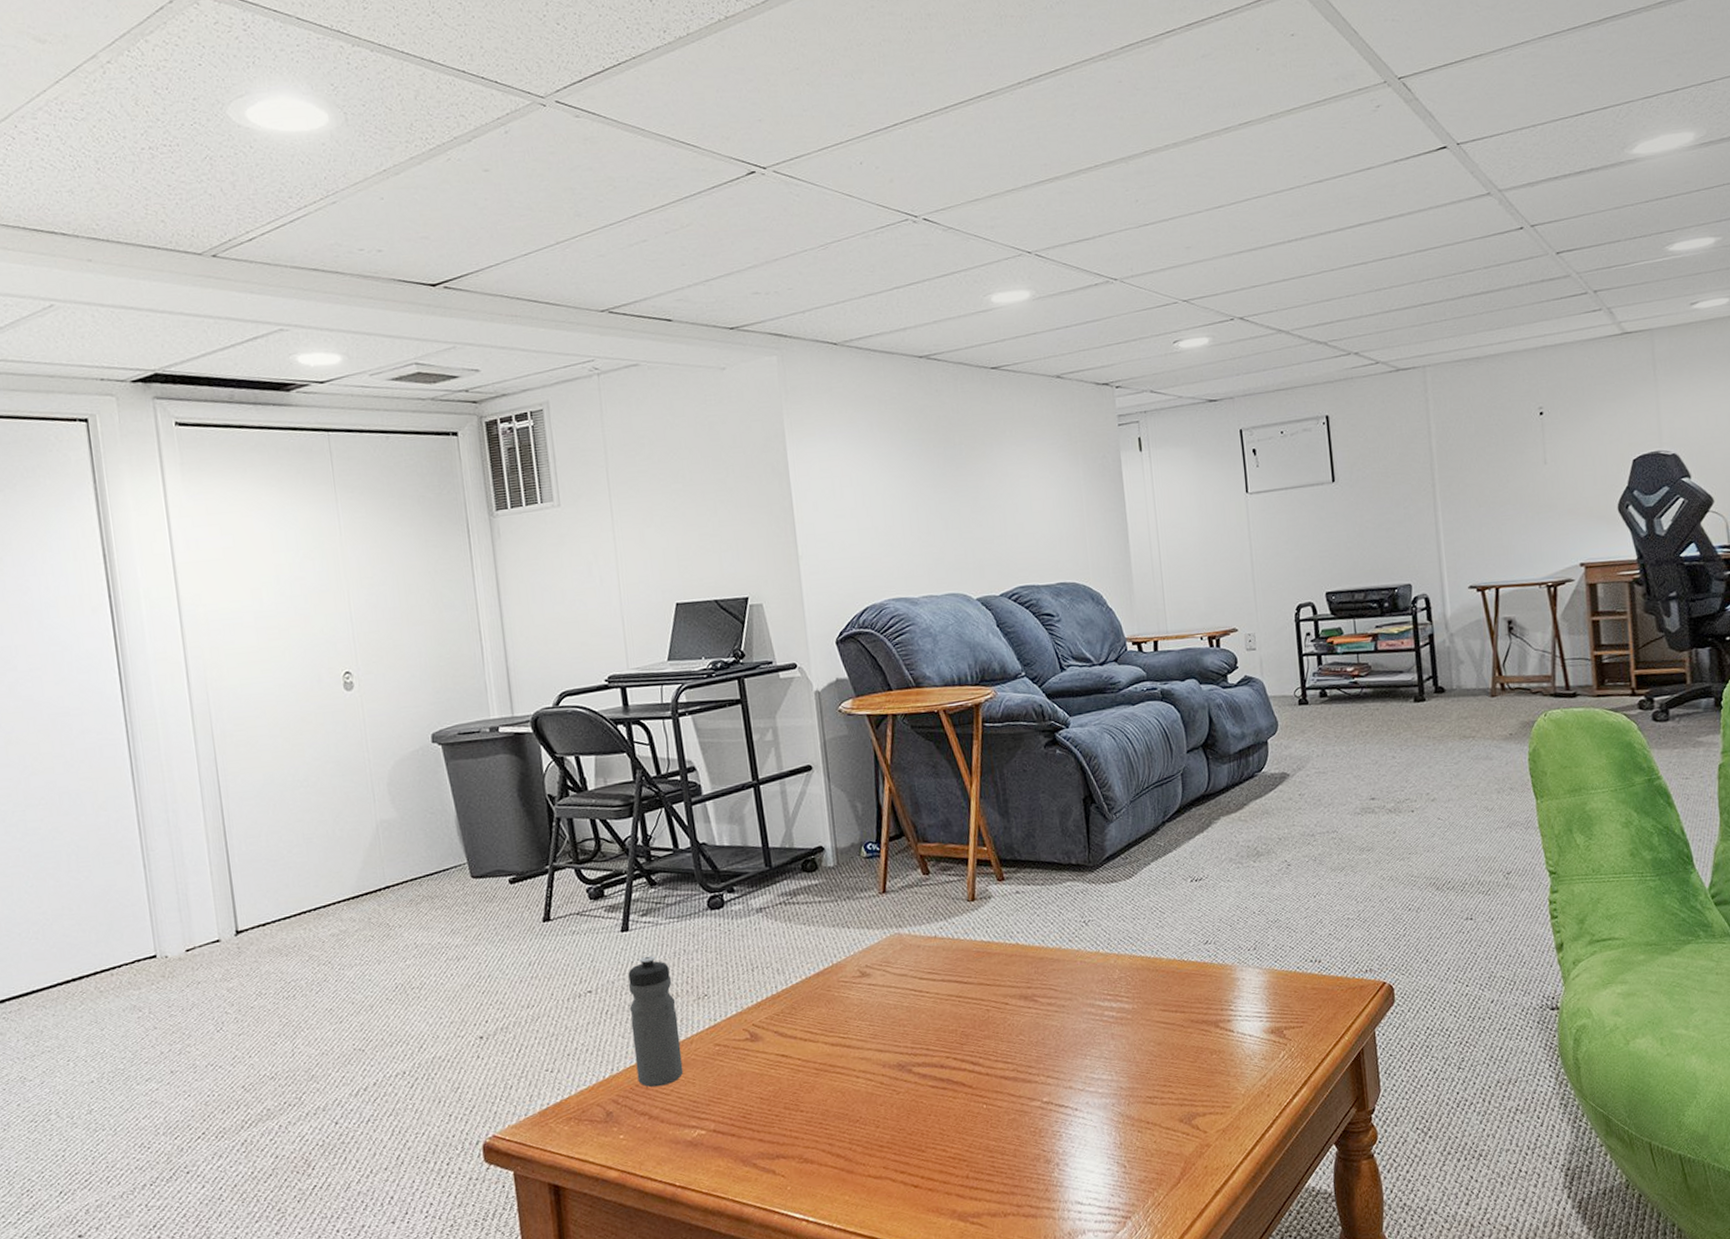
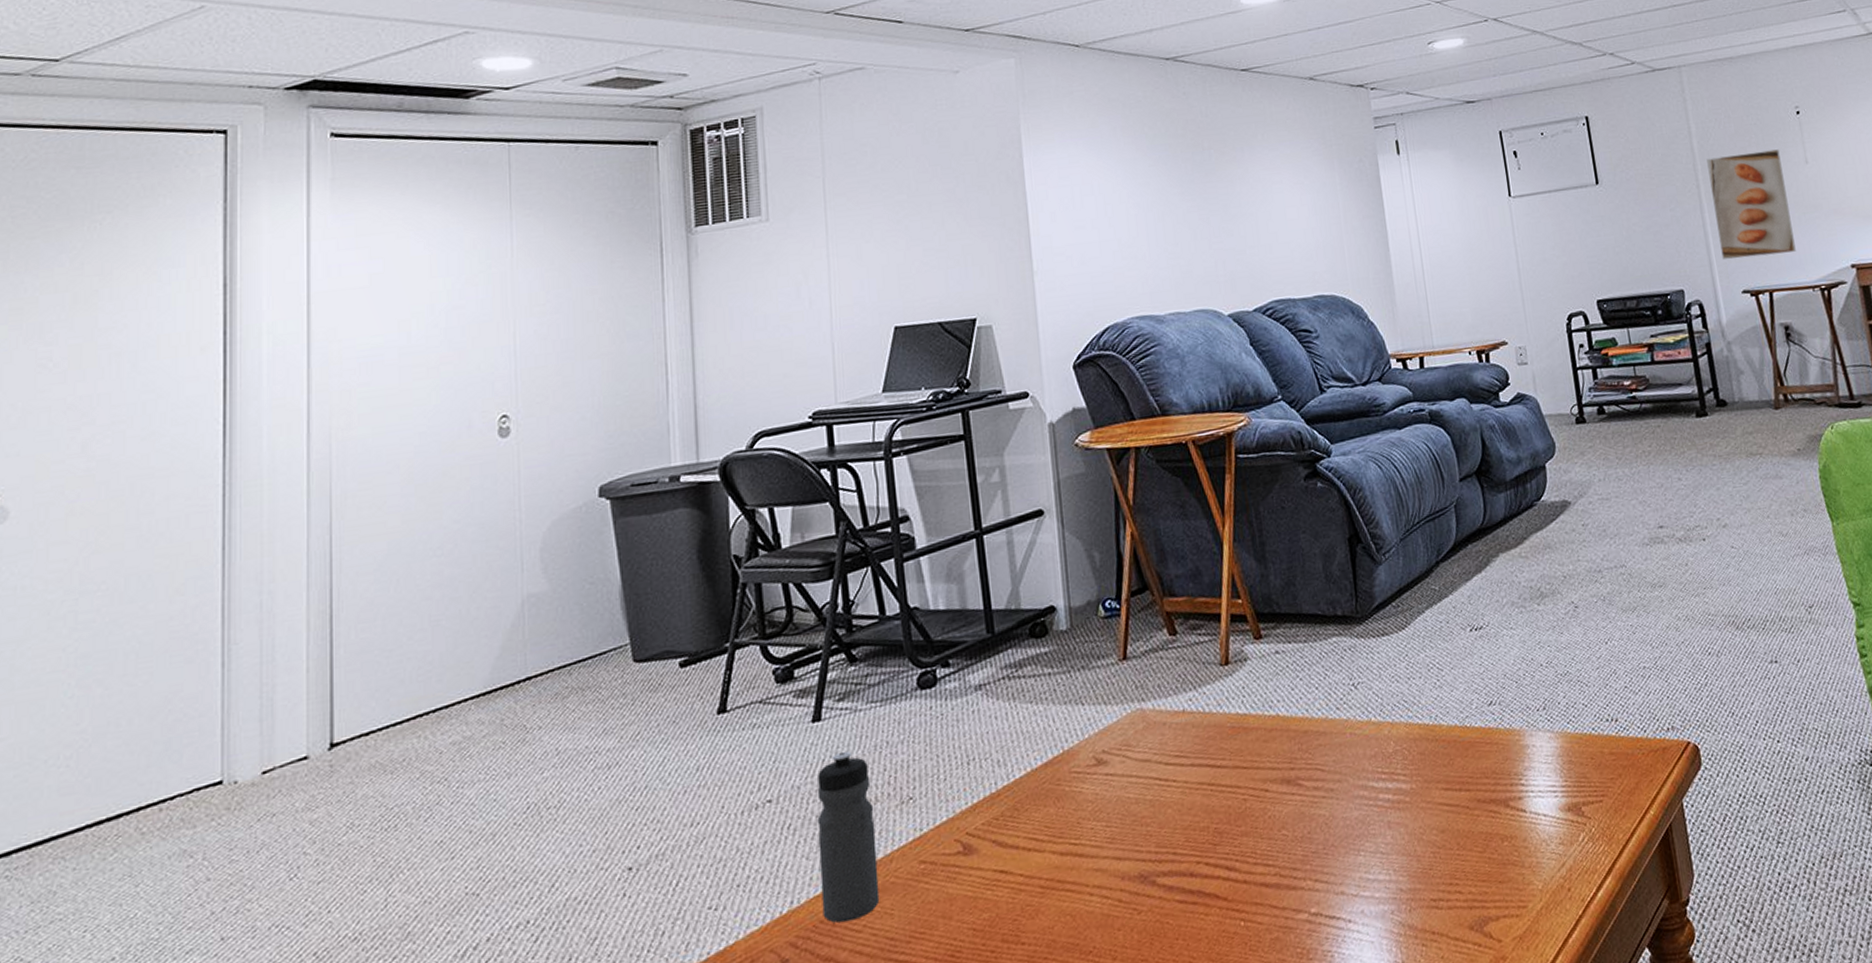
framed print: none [1444,450,1526,557] -> present [1706,149,1796,260]

